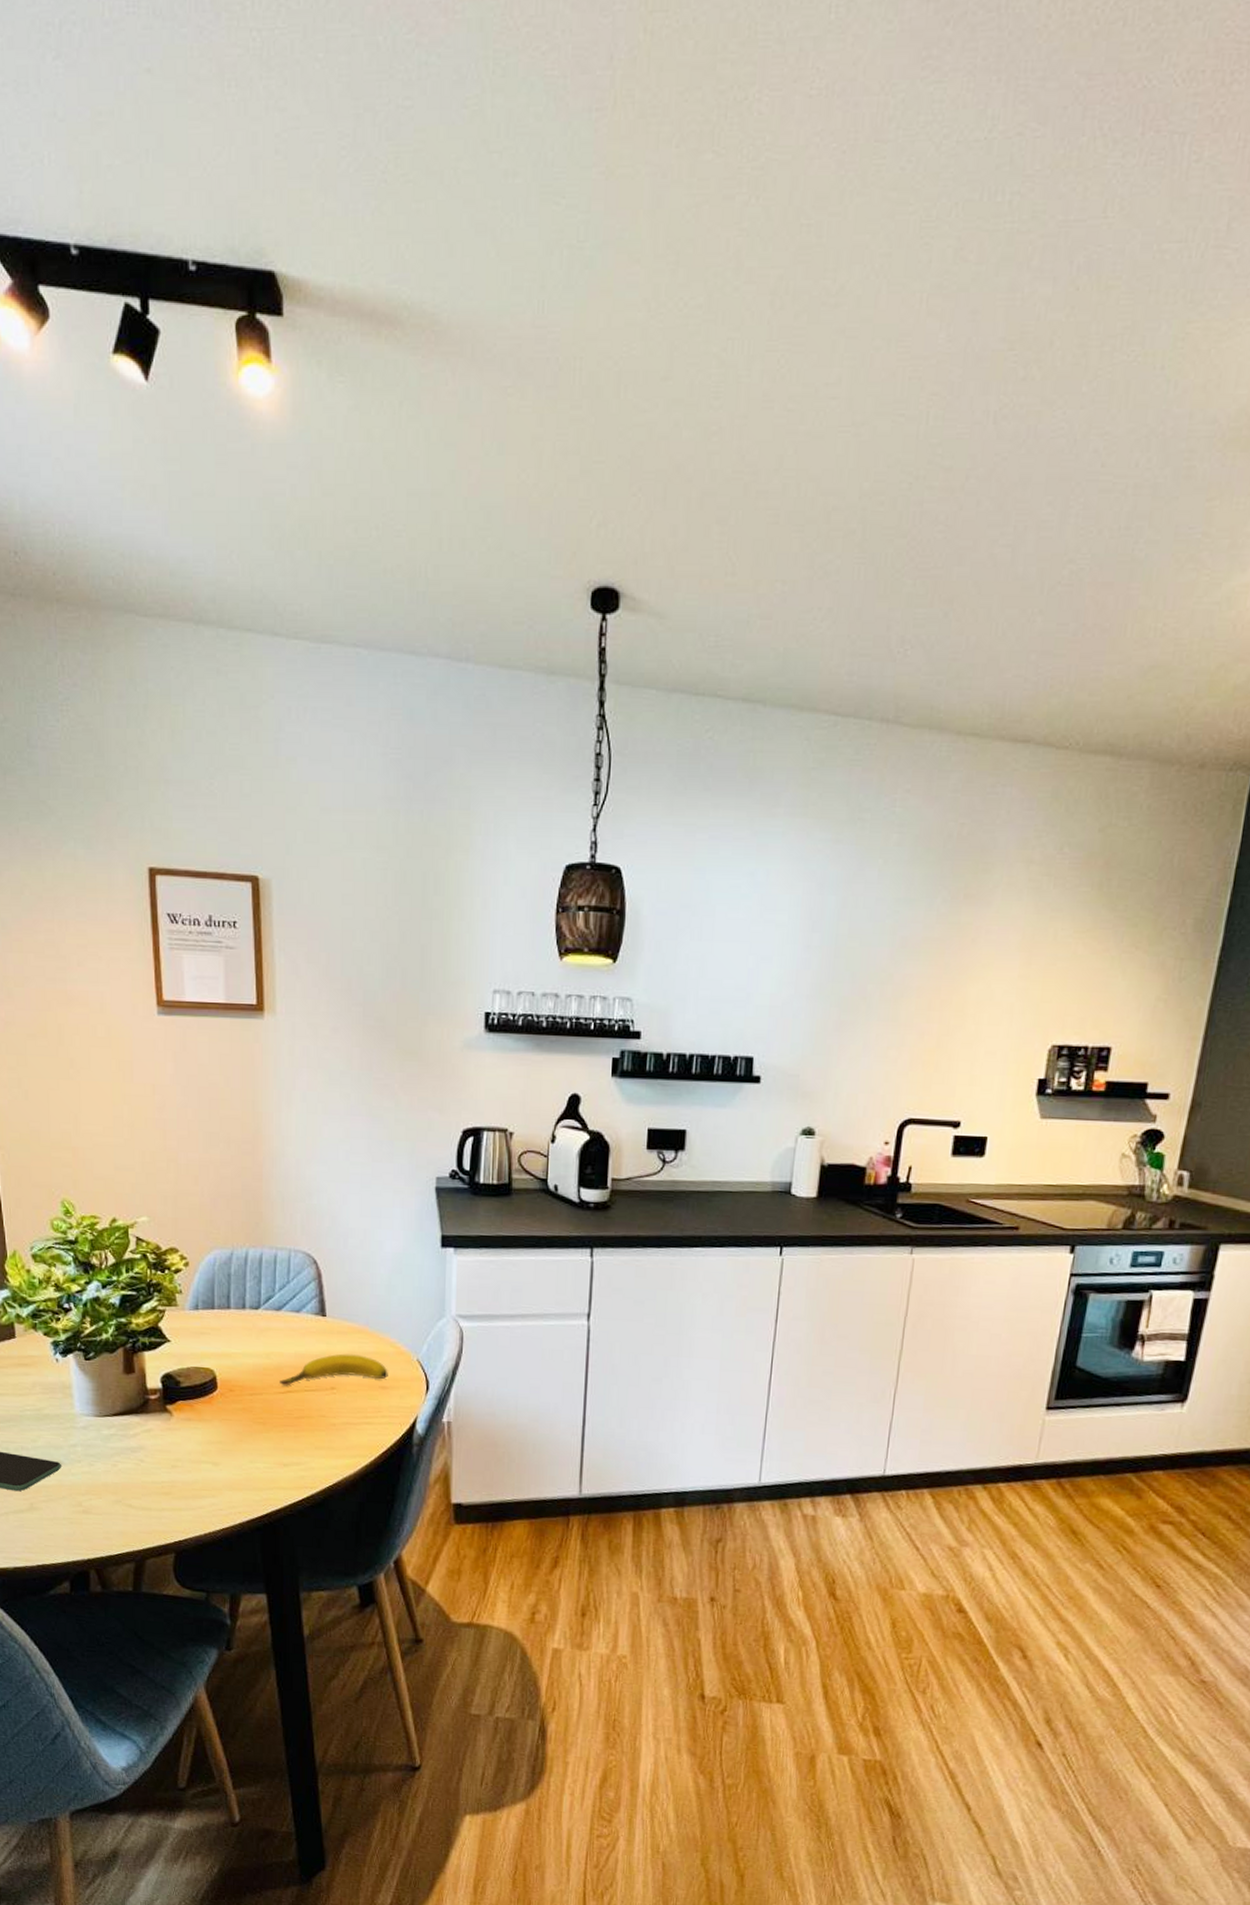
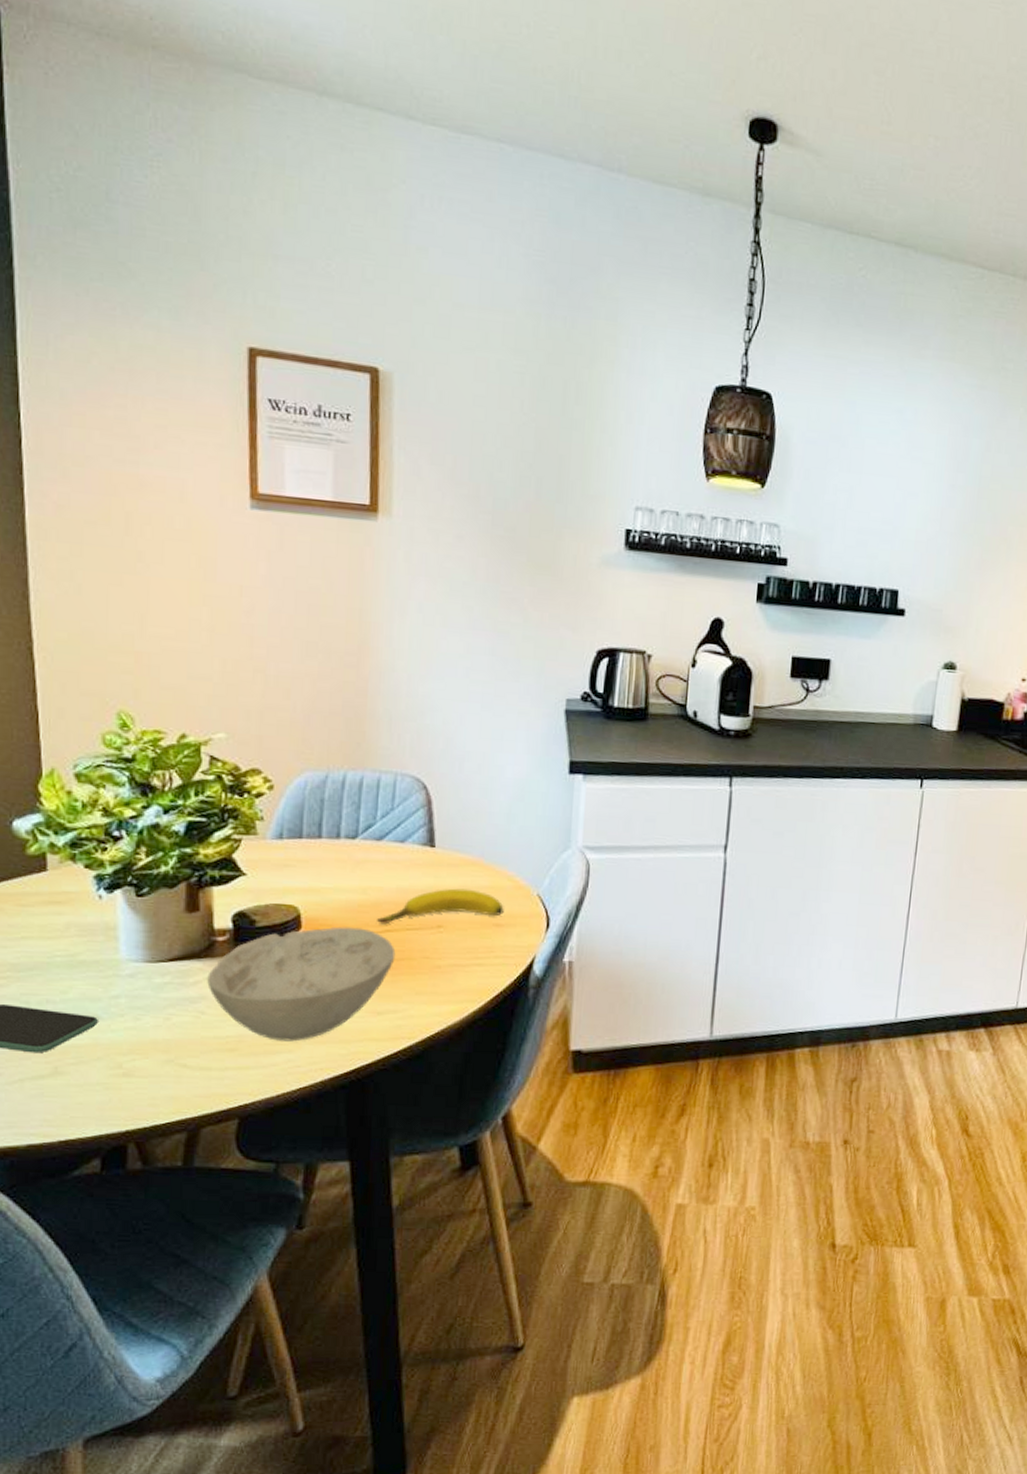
bowl: none [144,1387,297,1488] -> present [207,926,396,1041]

